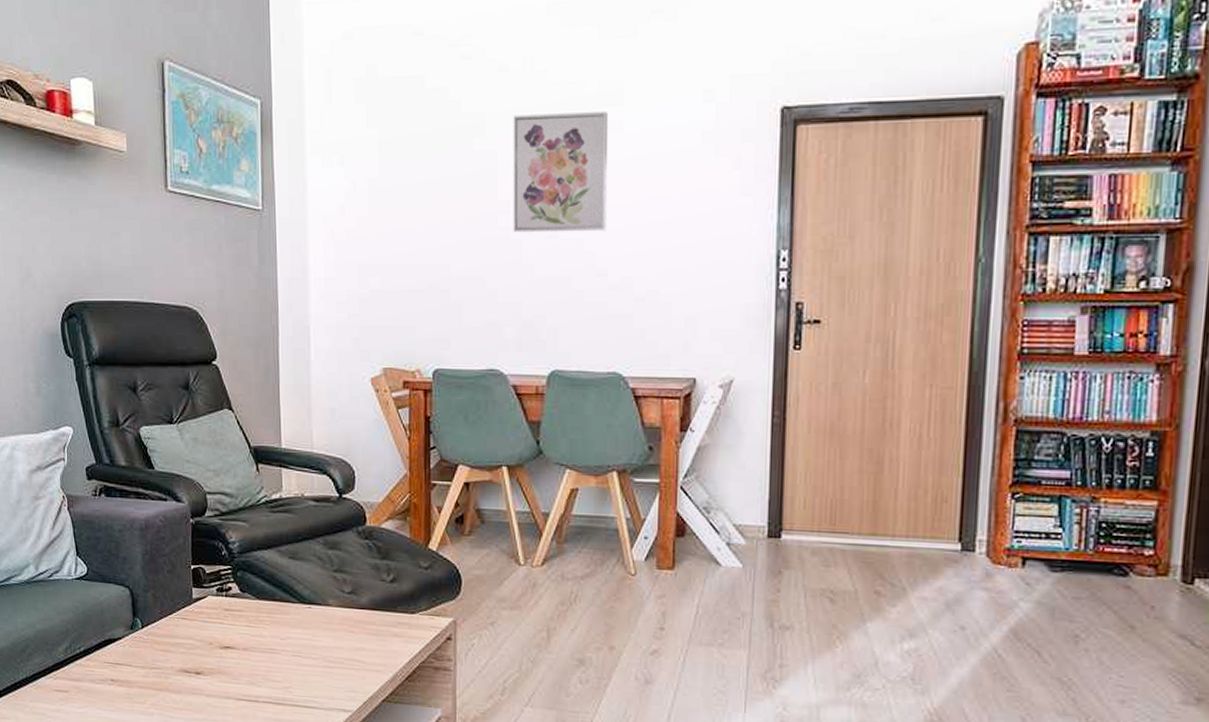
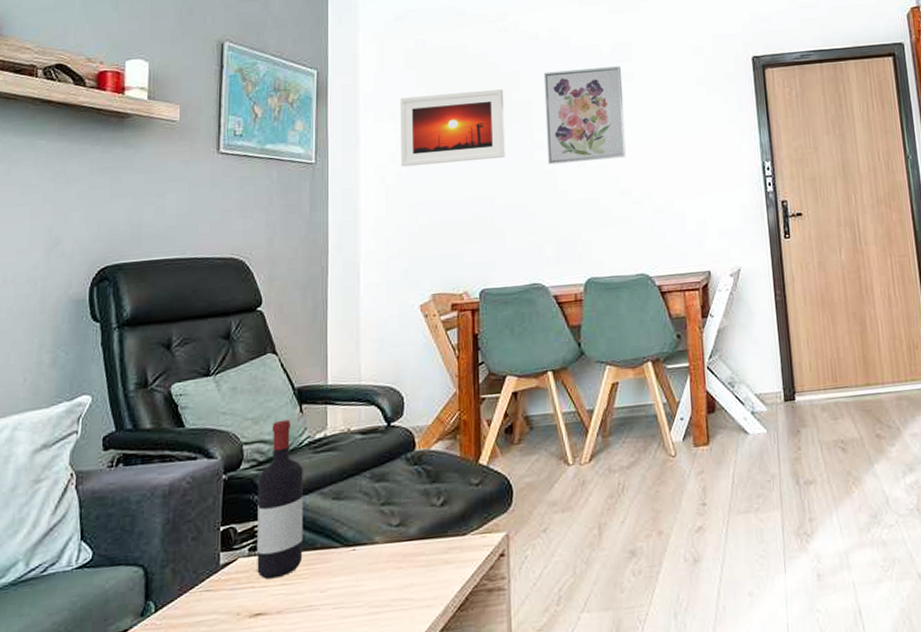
wine bottle: none [221,476,264,620] -> present [257,419,303,580]
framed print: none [349,133,466,222] -> present [400,88,506,167]

